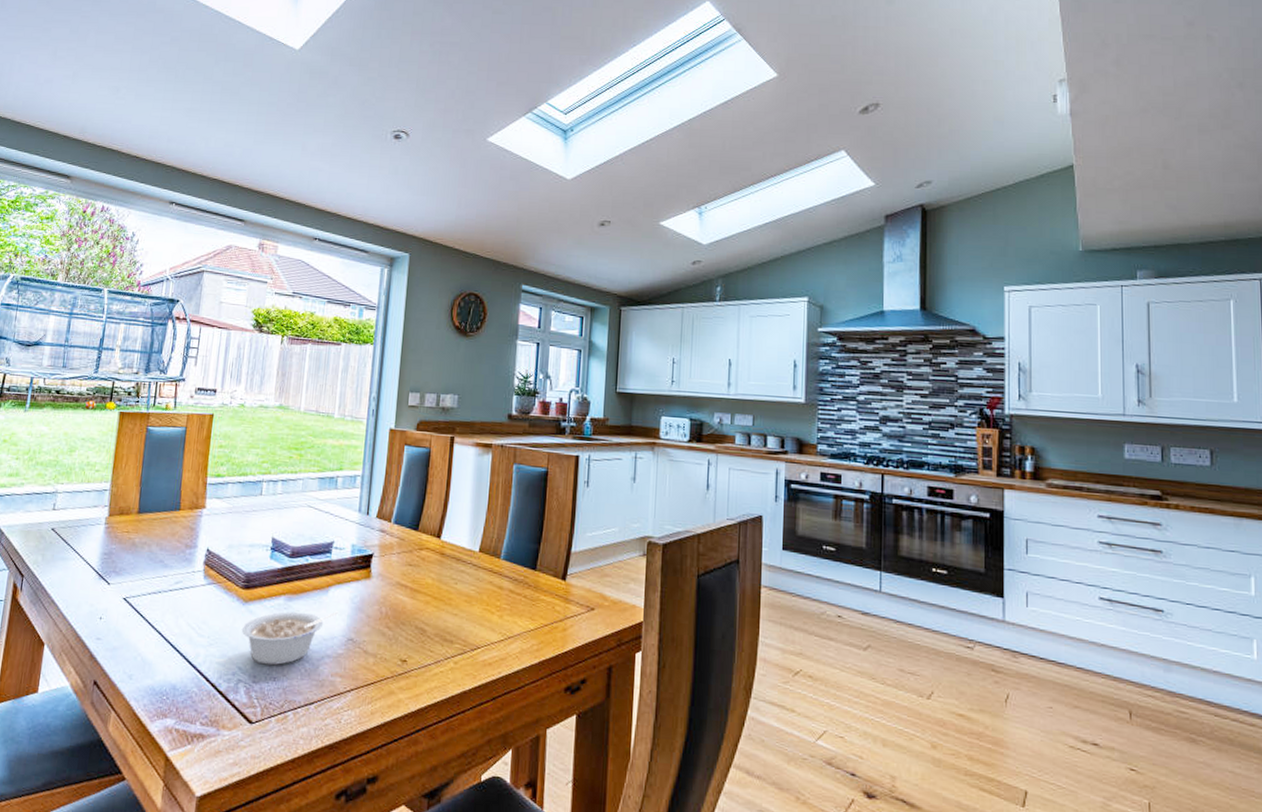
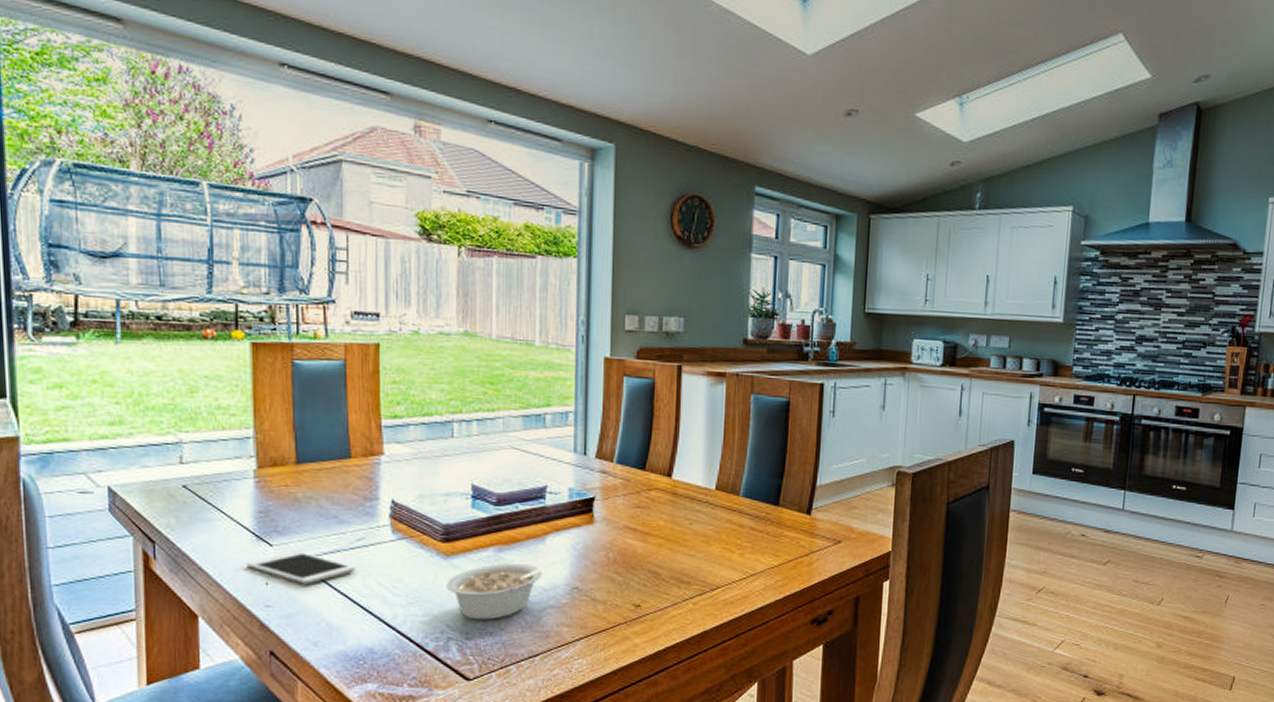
cell phone: none [87,590,172,621] -> present [246,551,357,584]

